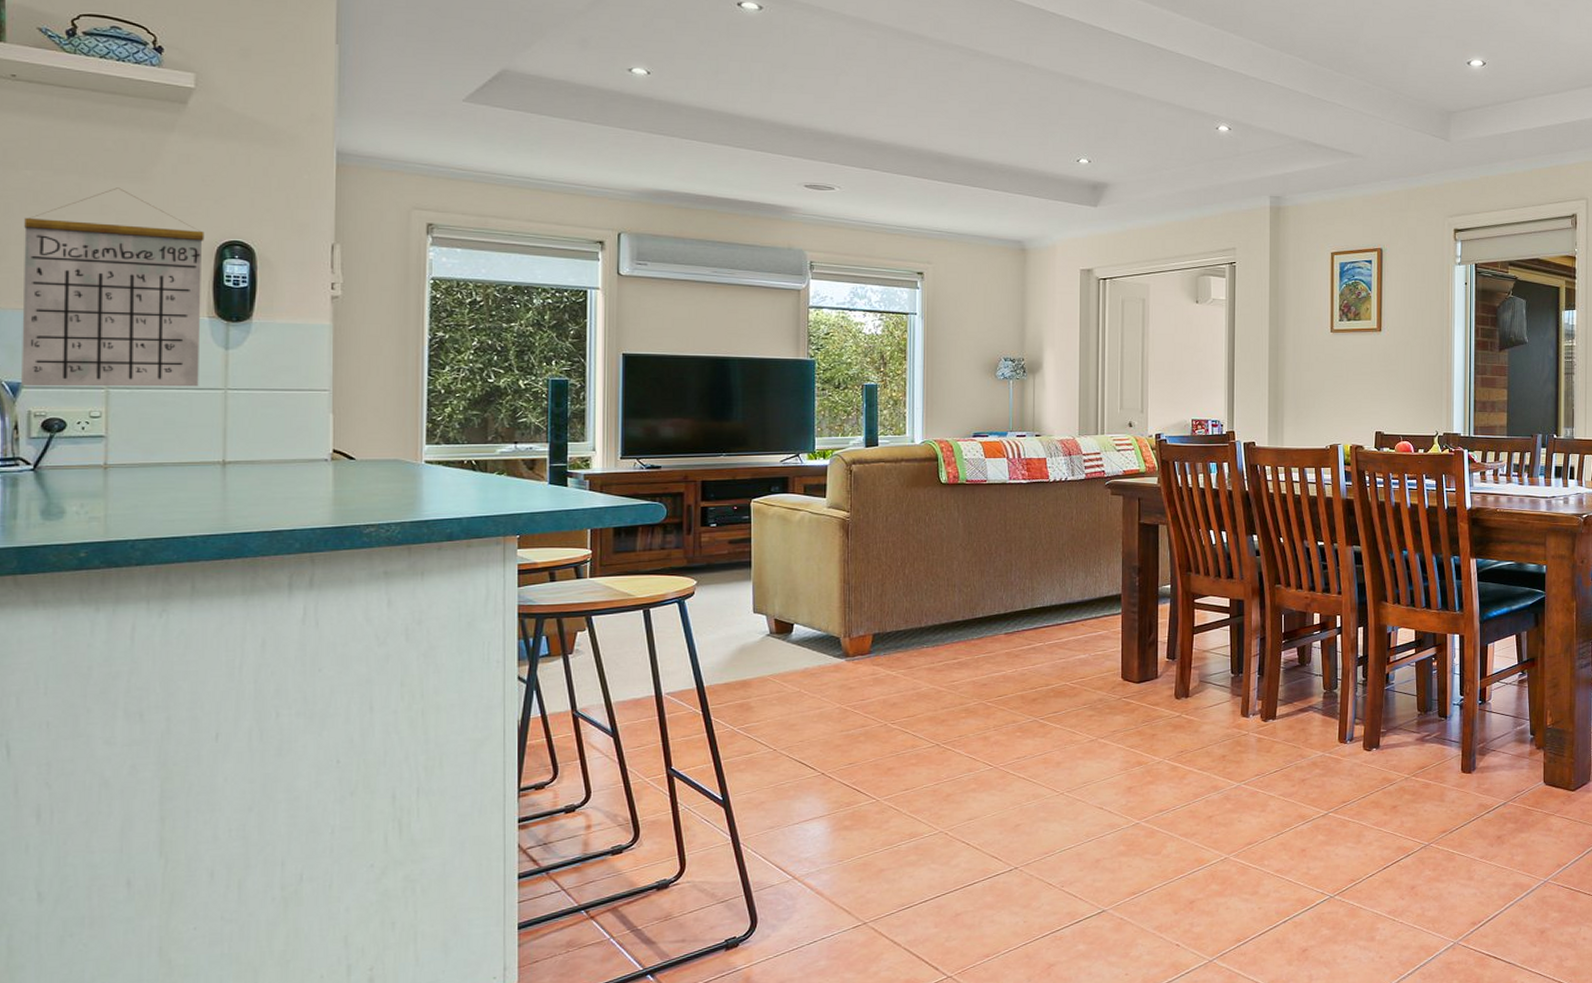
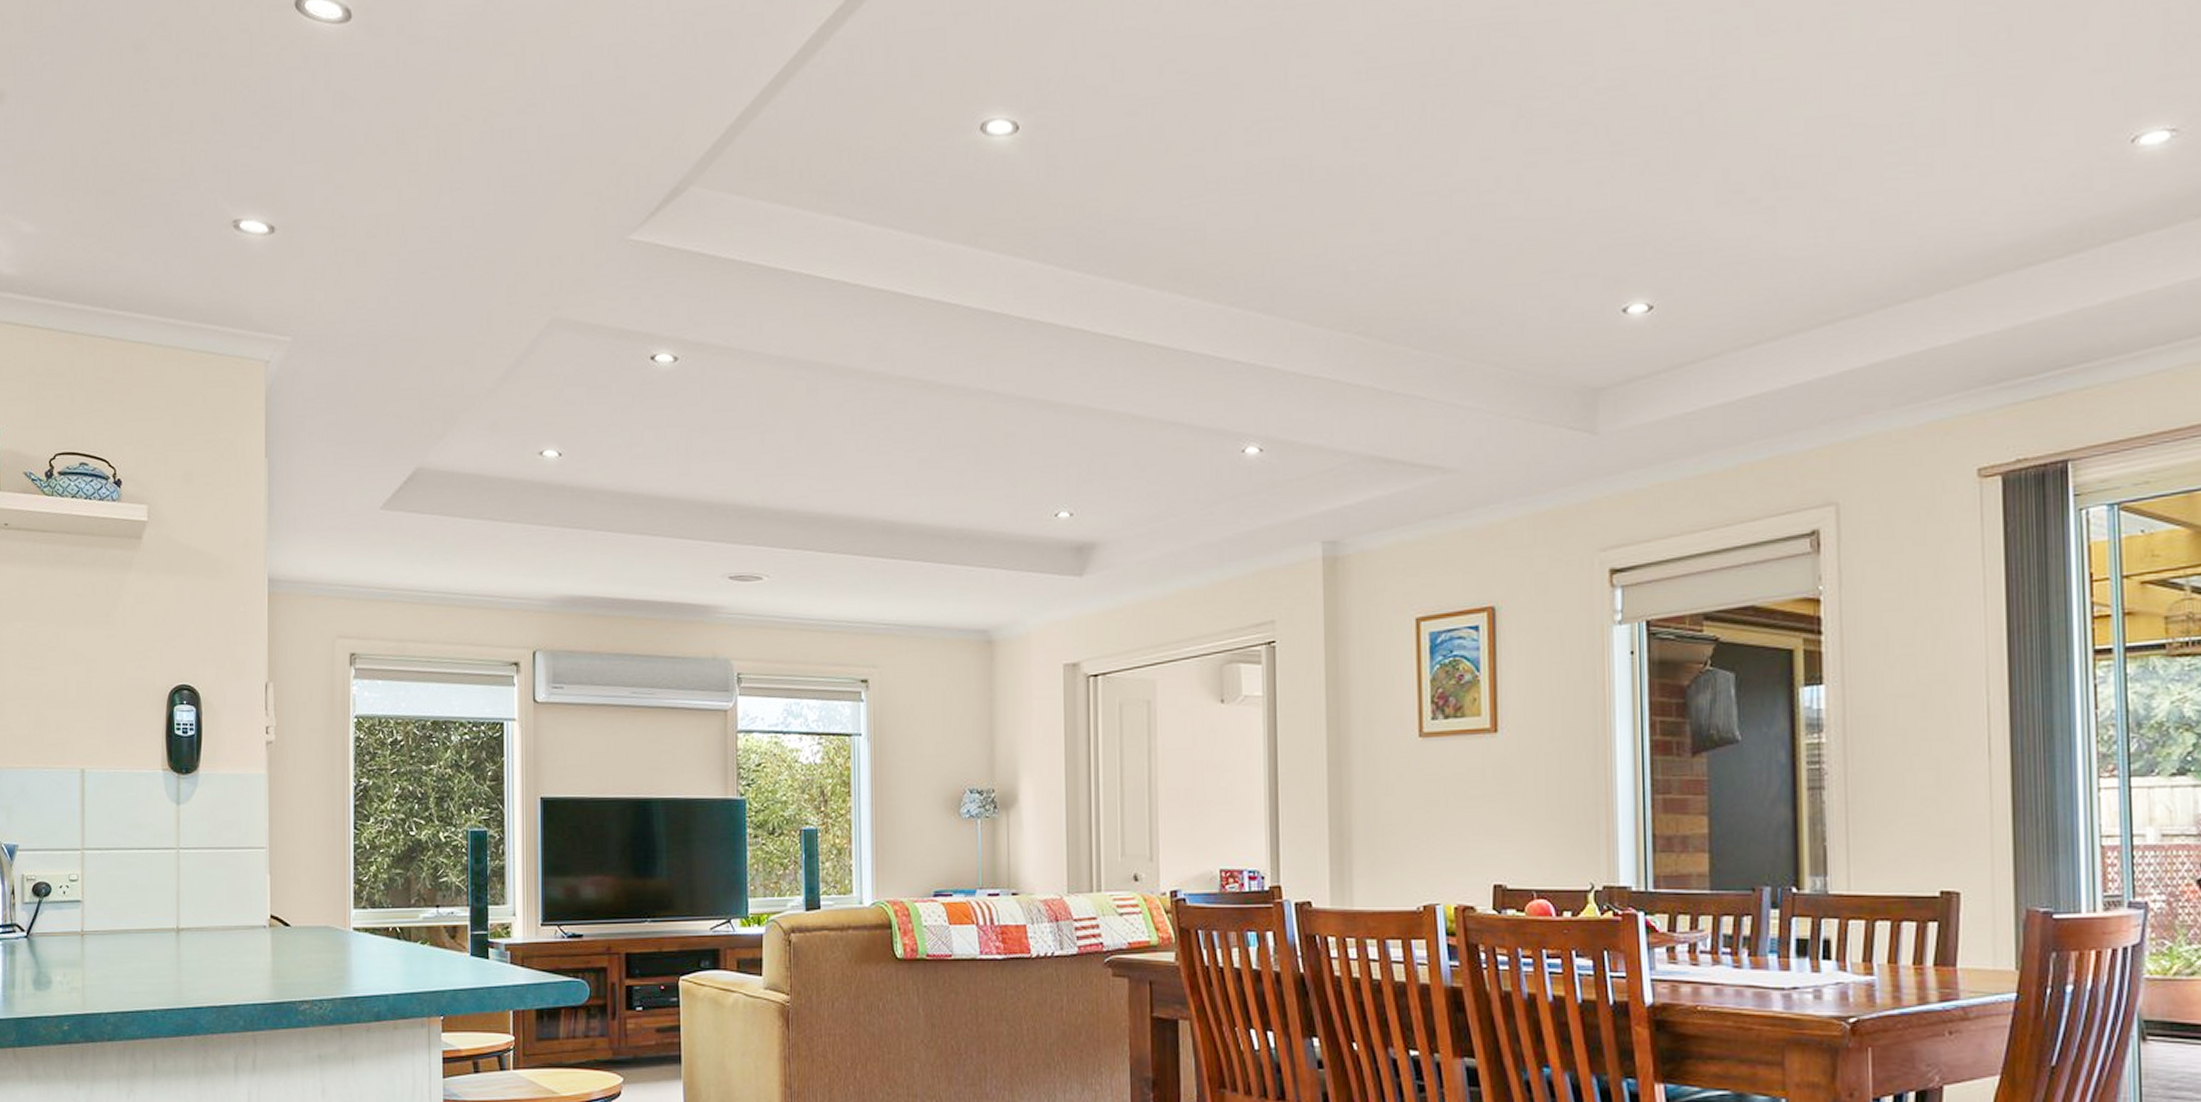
calendar: present [21,187,205,387] -> none [16,634,158,849]

